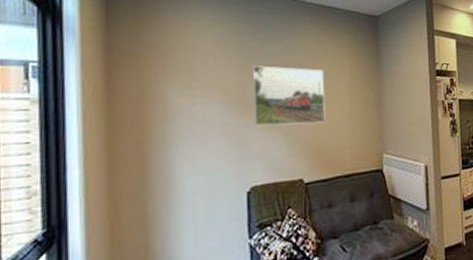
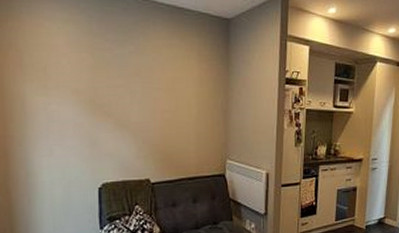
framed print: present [251,66,326,126] -> none [103,68,173,127]

